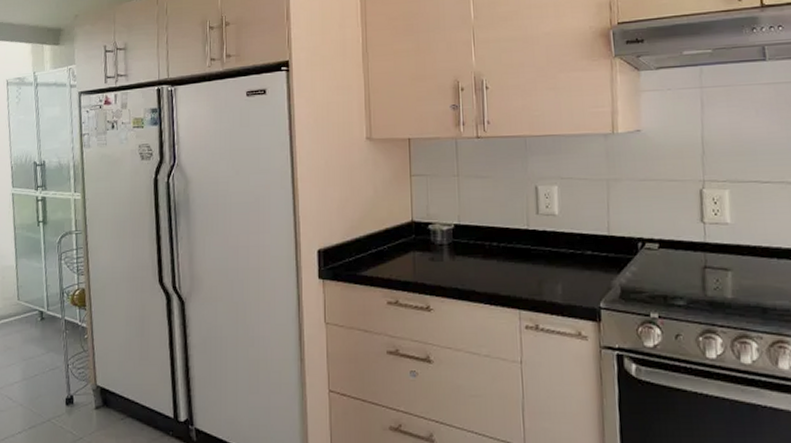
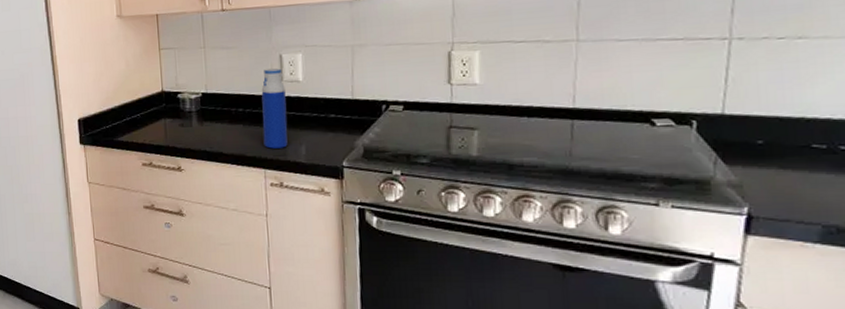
water bottle: none [516,200,544,287] -> present [261,68,288,149]

